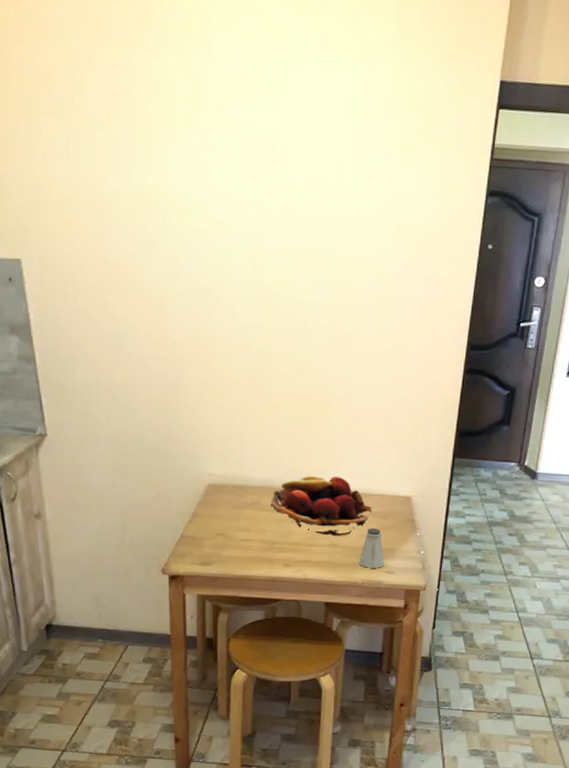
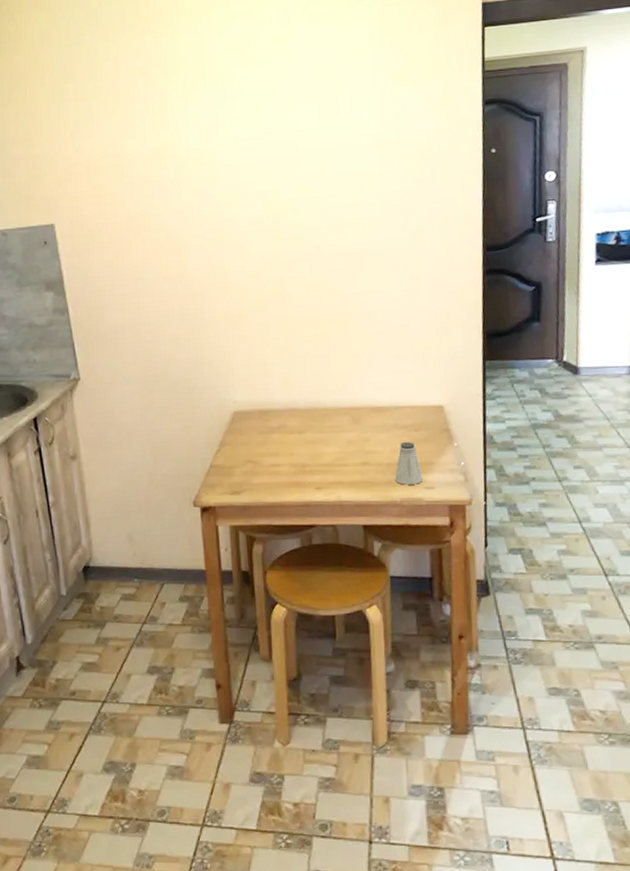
fruit basket: present [270,476,372,536] -> none [297,391,403,453]

